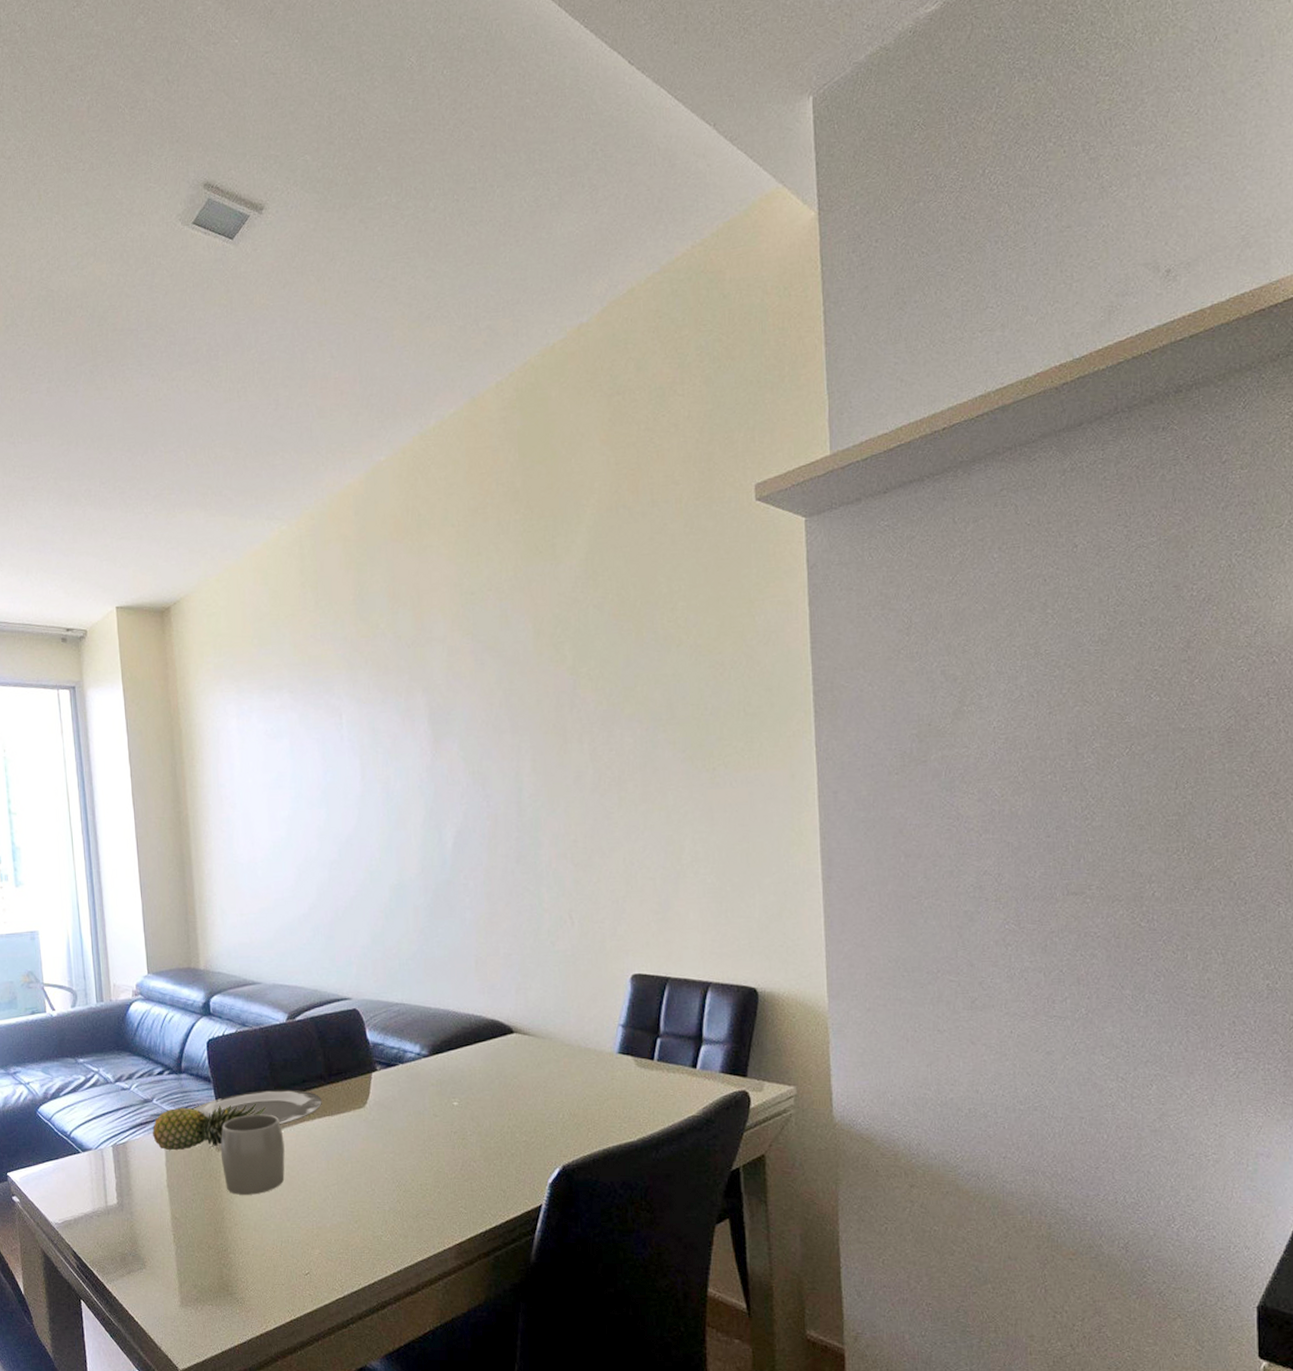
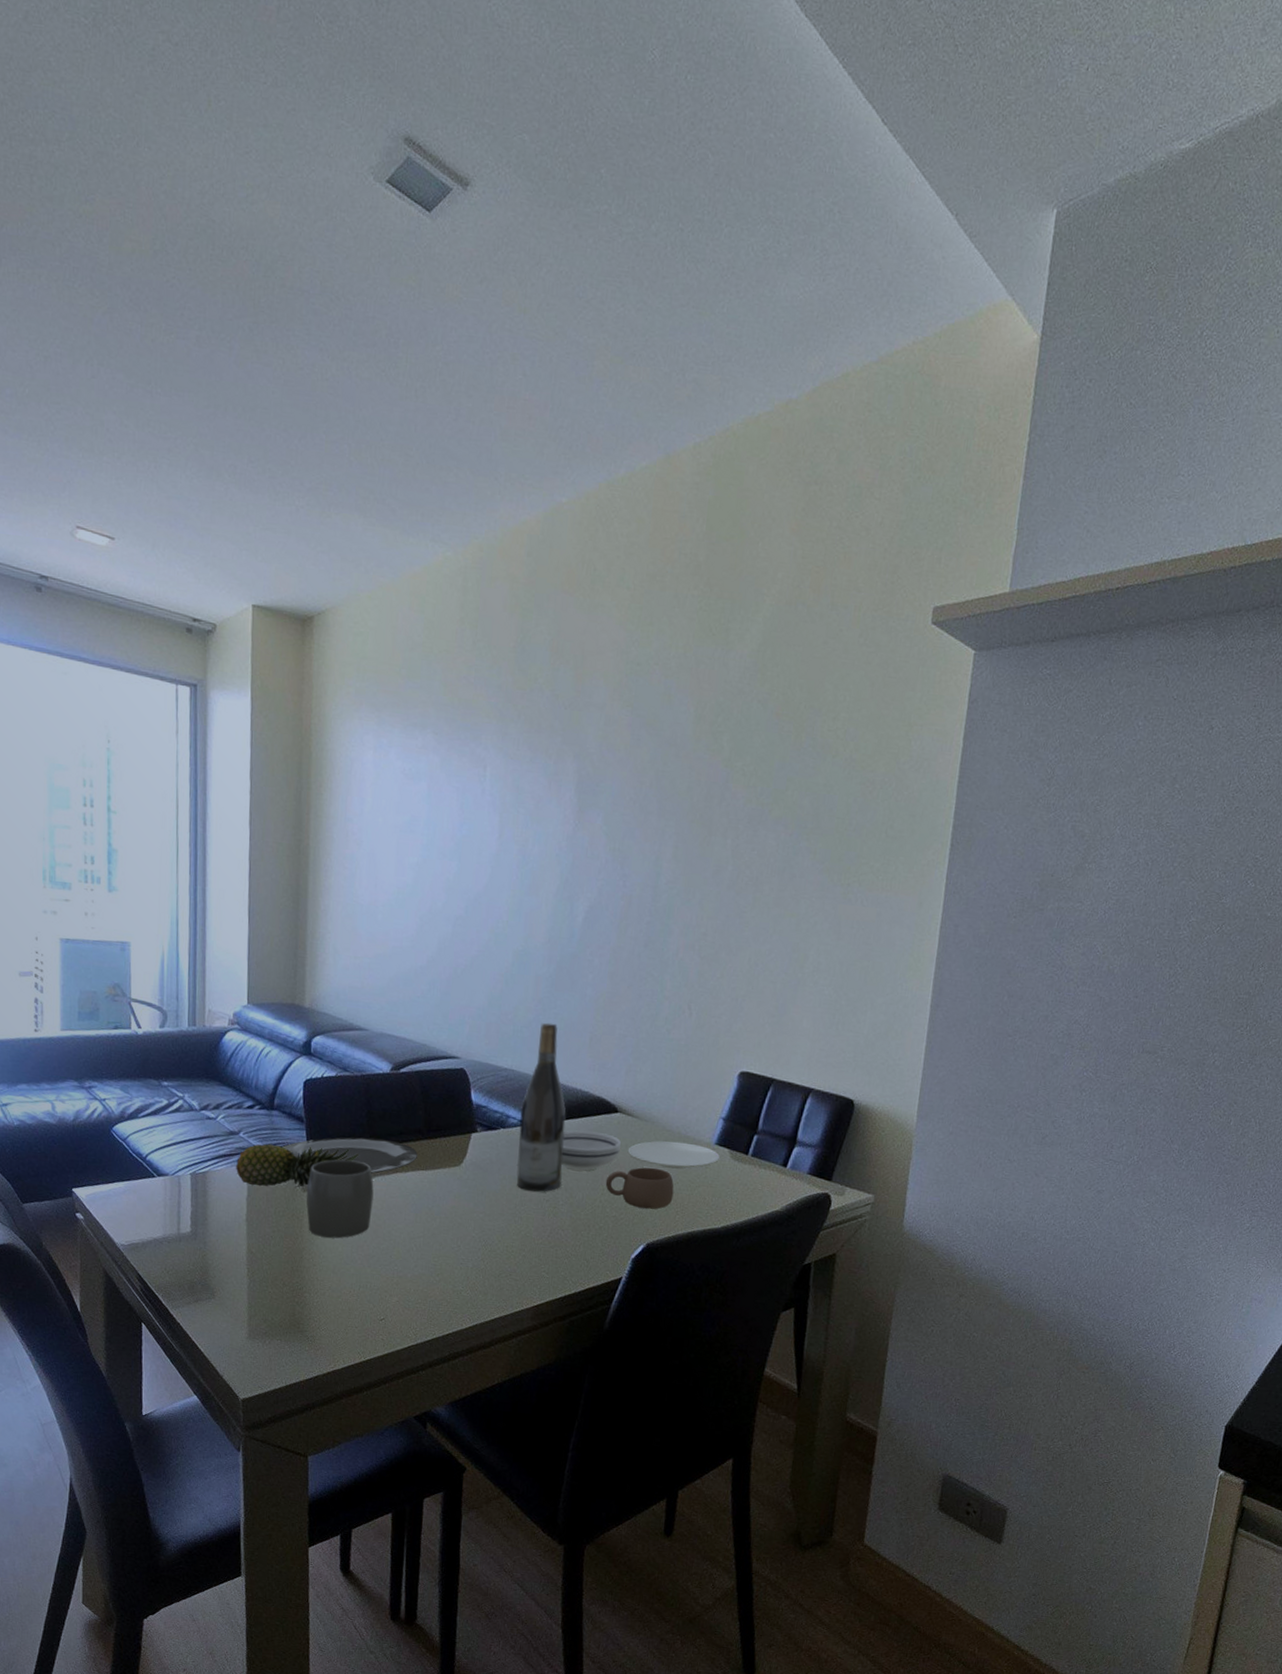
wine bottle: none [416,951,468,1124] -> present [516,1022,566,1192]
bowl: none [462,1055,522,1099] -> present [561,1130,622,1172]
cup: none [511,1085,583,1129] -> present [605,1167,674,1209]
plate: none [529,1055,624,1084] -> present [627,1140,720,1169]

